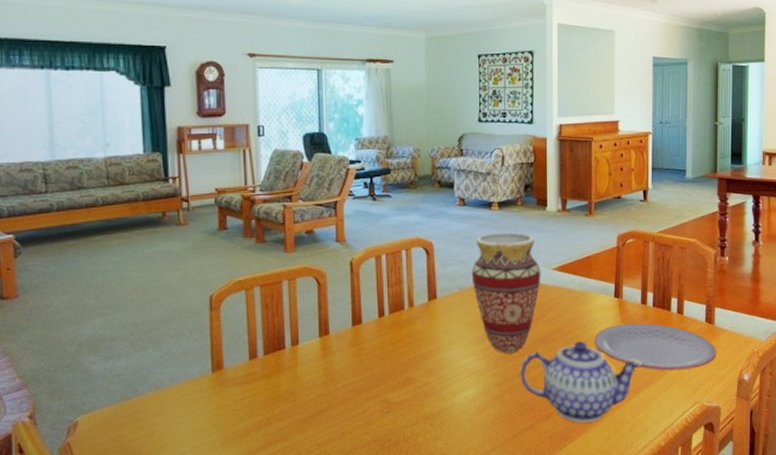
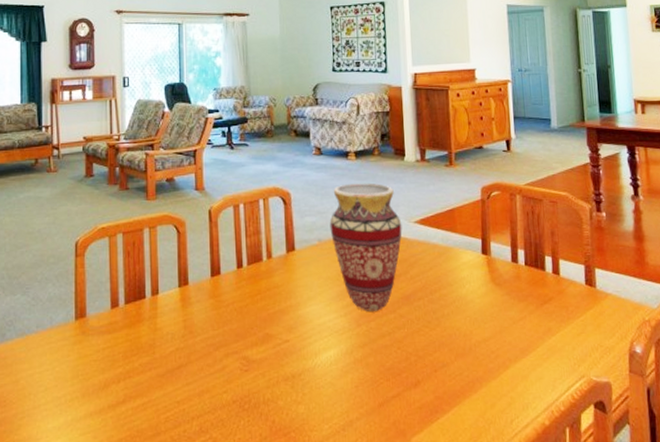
teapot: present [520,341,643,423] -> none [384,301,518,394]
plate: present [594,323,716,371] -> none [462,283,601,338]

